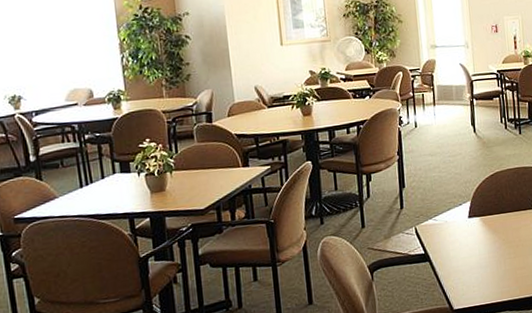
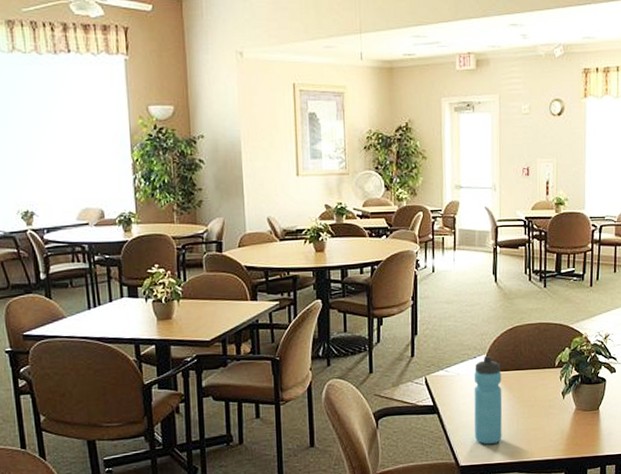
water bottle: none [461,202,492,287] -> present [474,356,503,445]

